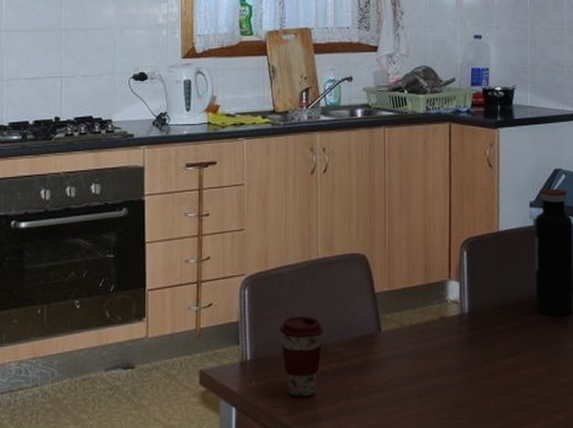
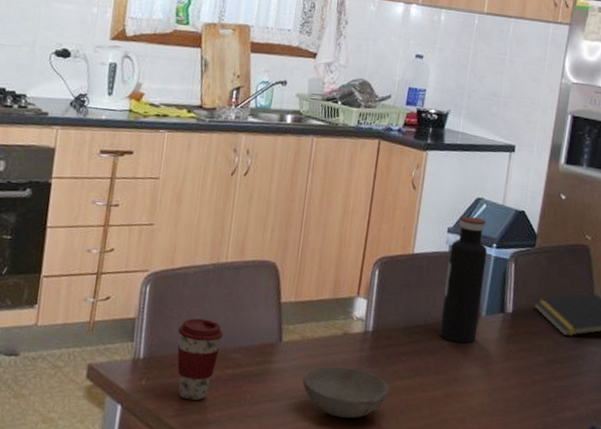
bowl: none [406,351,493,402] -> present [302,367,389,418]

